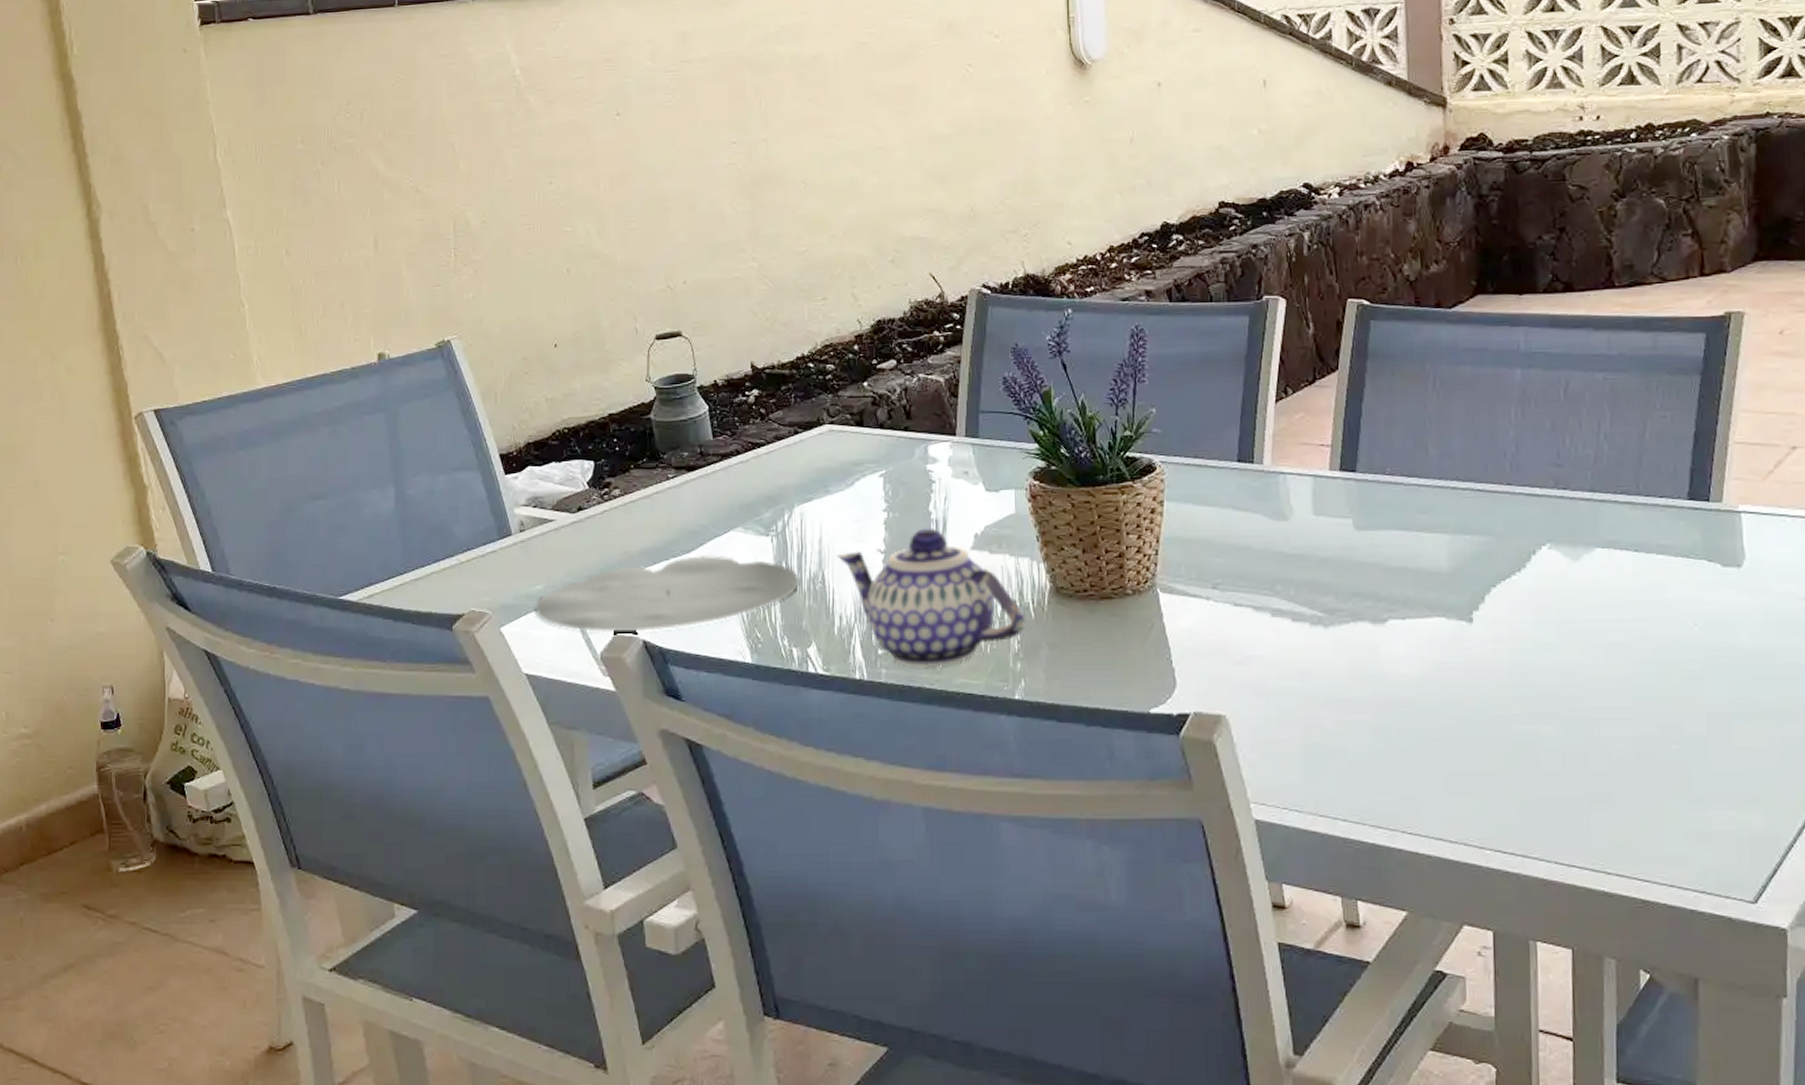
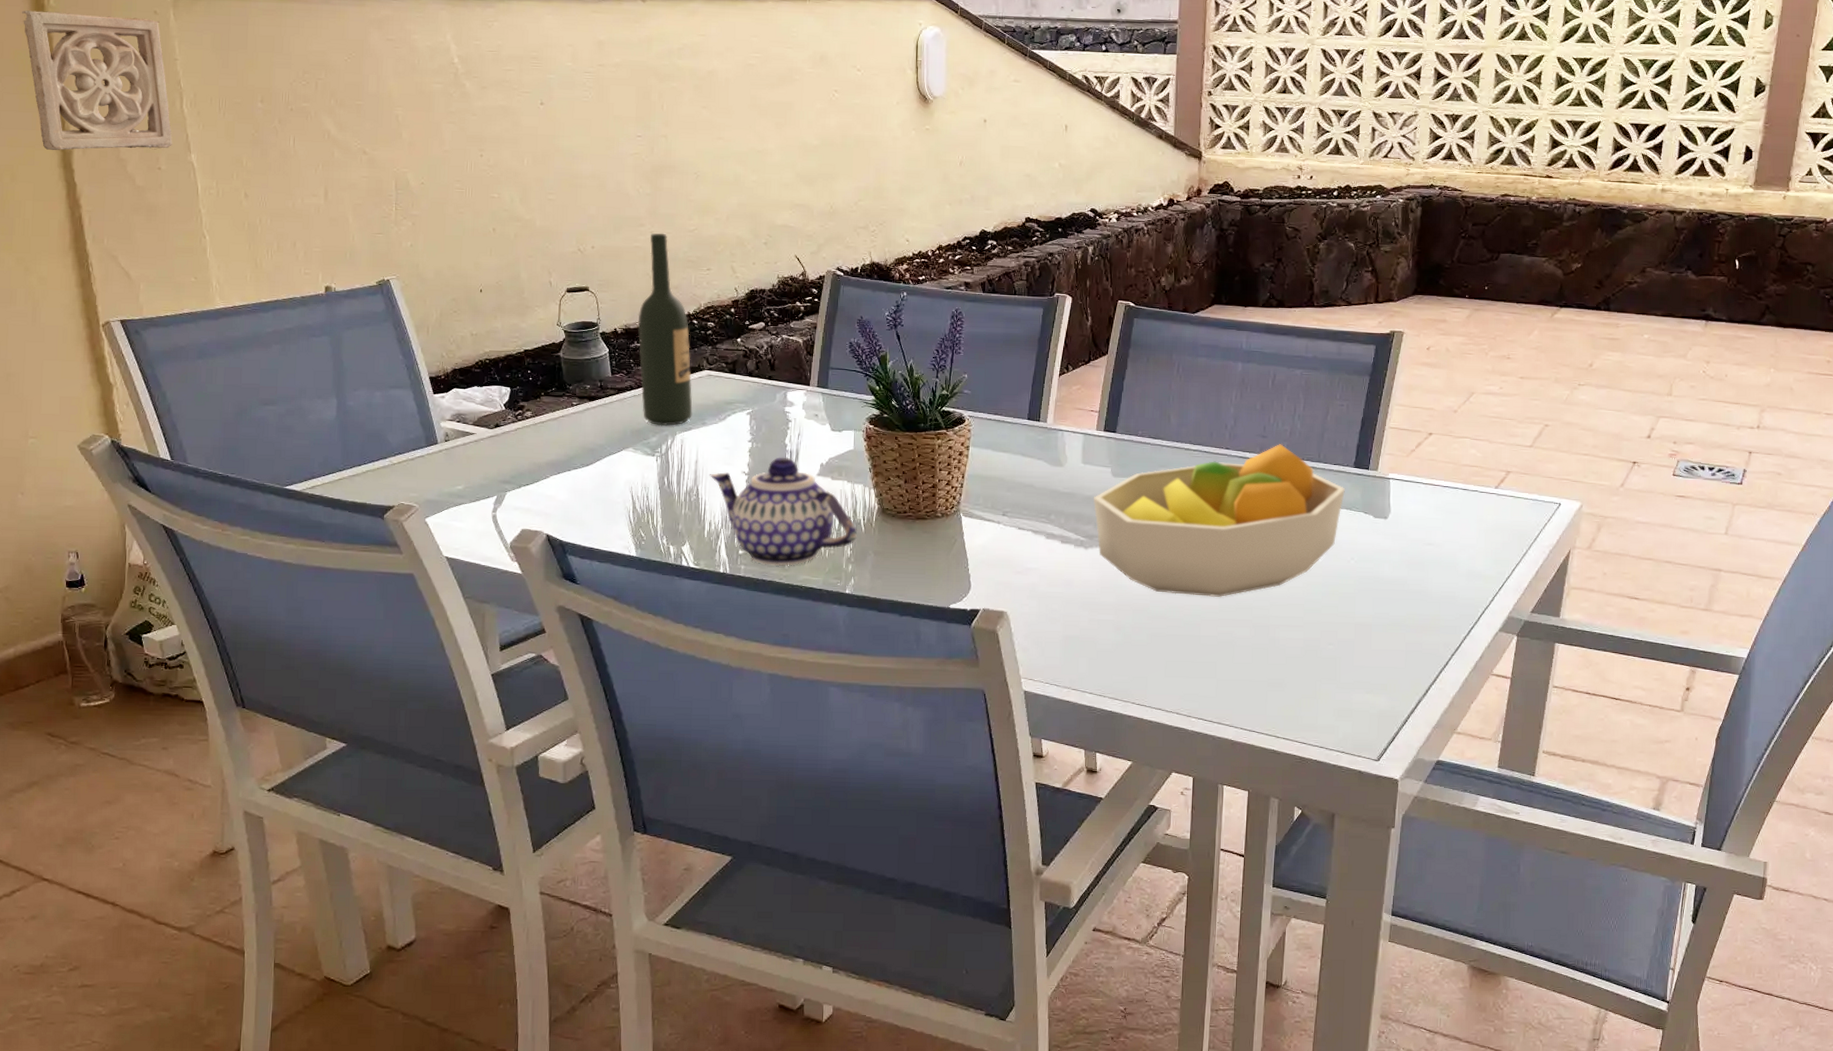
wall ornament: none [43,58,206,220] -> present [21,10,173,151]
plate: present [535,556,800,633] -> none [456,469,678,528]
wine bottle: none [741,258,813,498] -> present [637,233,693,426]
fruit bowl: none [1332,474,1678,686] -> present [1094,444,1345,598]

